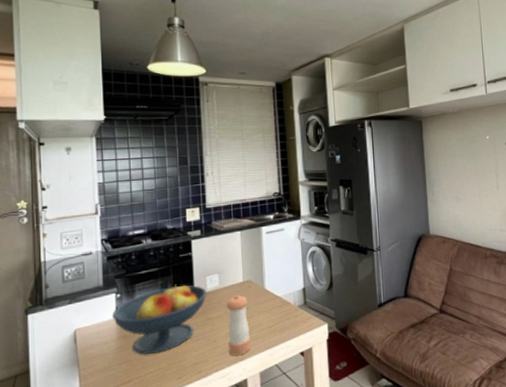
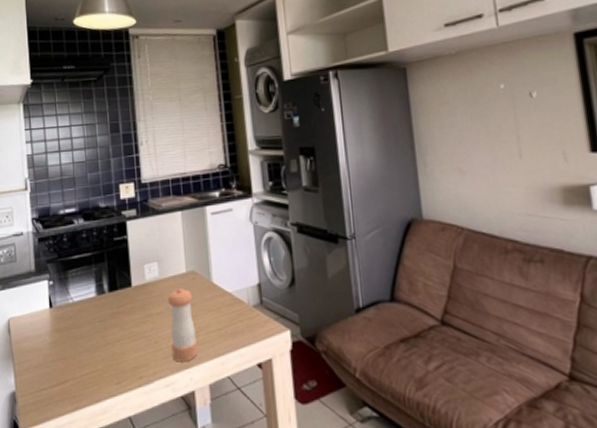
fruit bowl: present [112,284,208,355] -> none [45,272,147,352]

